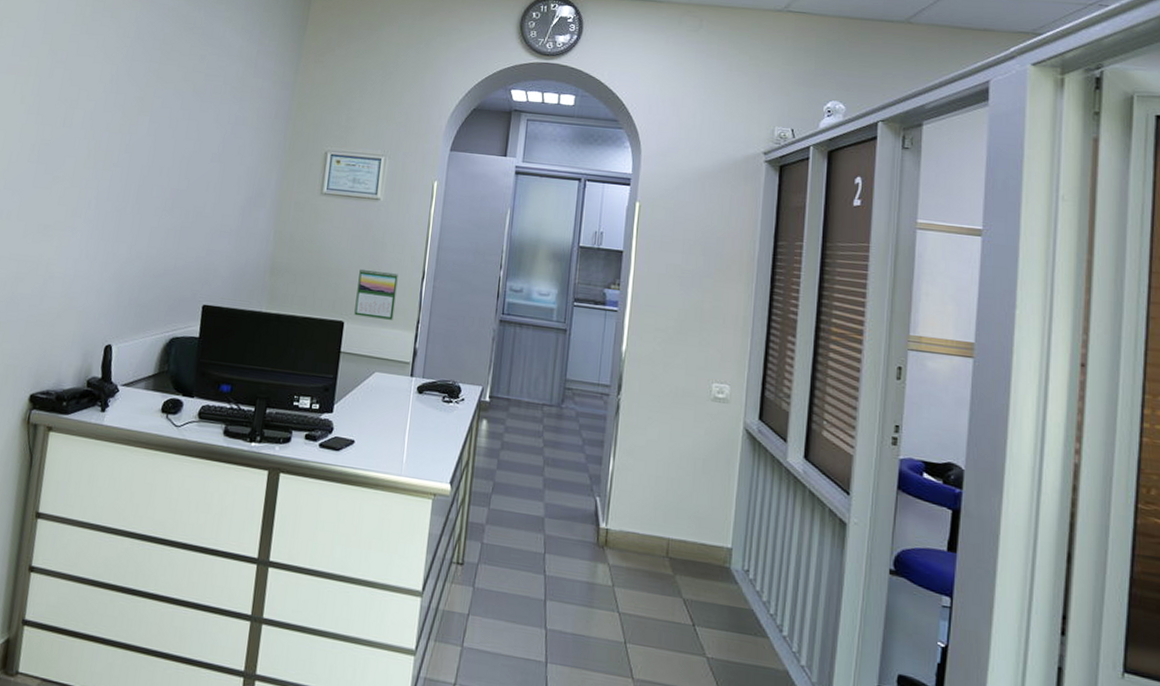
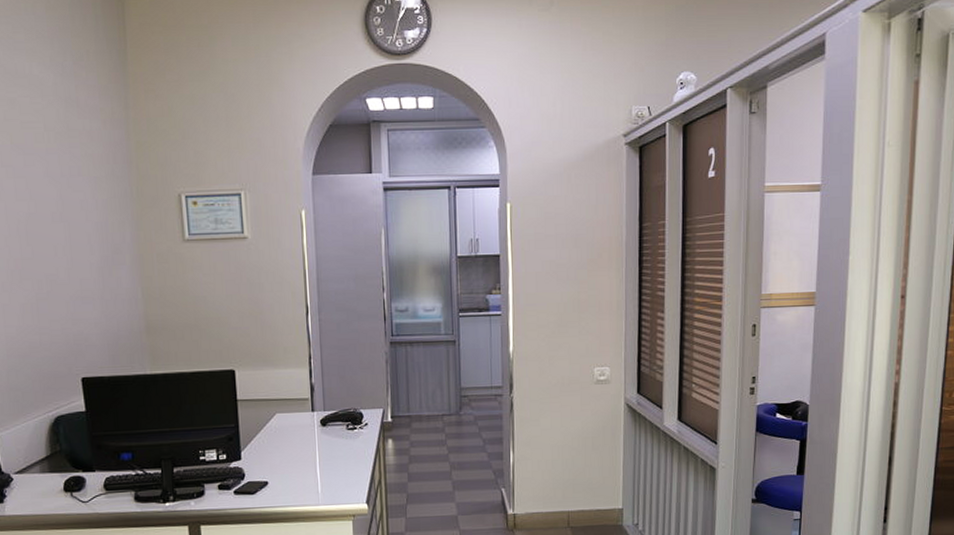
calendar: present [354,268,399,320] -> none [241,311,284,362]

